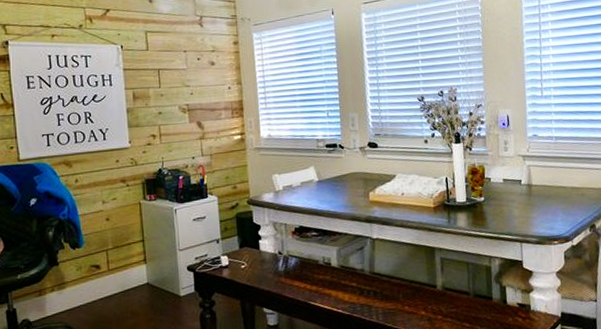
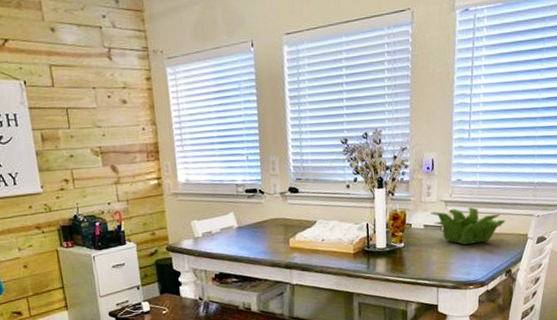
plant: none [509,161,586,199] -> present [430,206,506,245]

